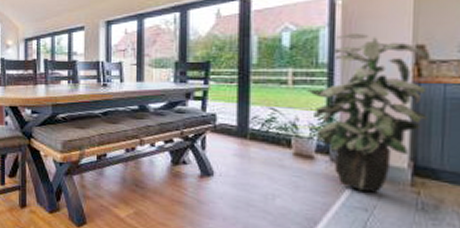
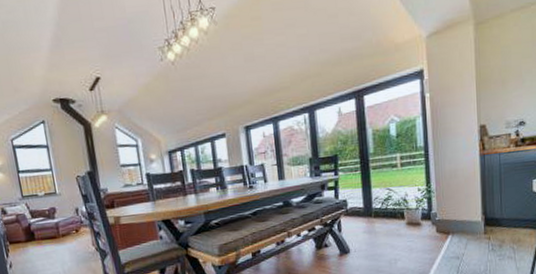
indoor plant: present [307,32,430,193] -> none [411,119,491,244]

